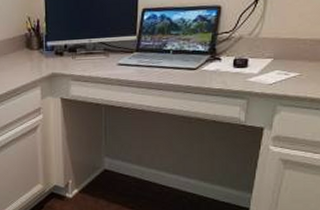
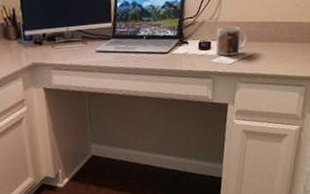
mug: none [253,42,294,75] -> present [215,26,247,56]

